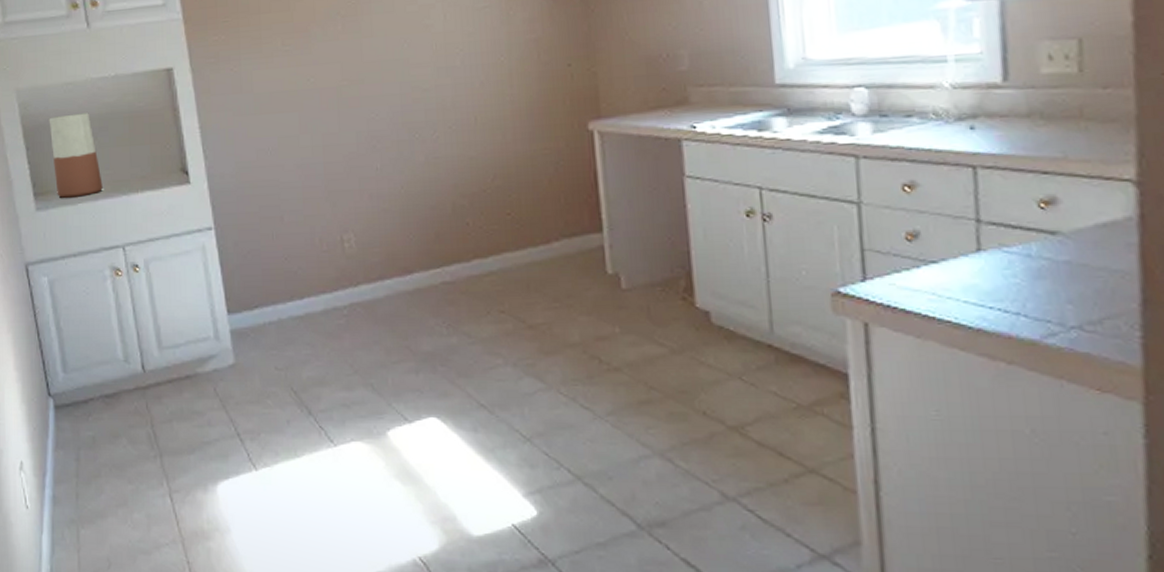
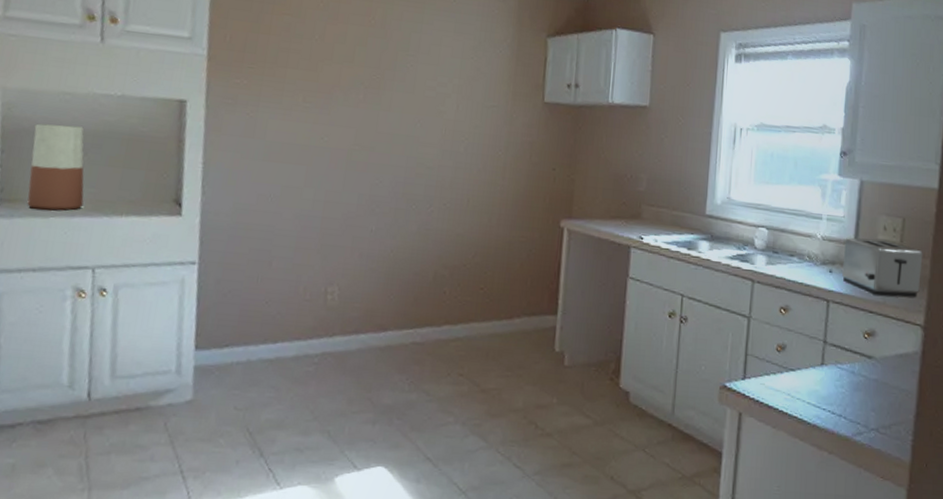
toaster: none [988,72,1122,151] -> present [842,237,923,298]

